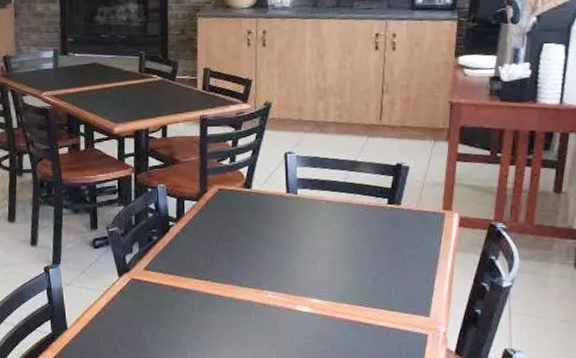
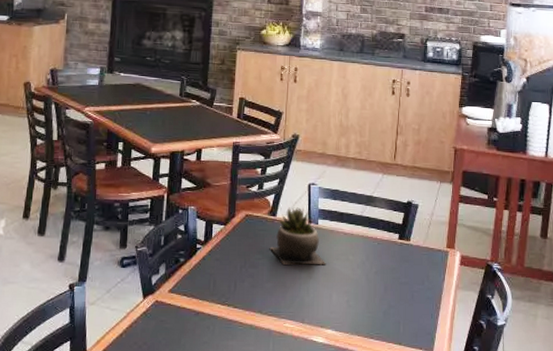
succulent plant: none [246,178,309,237] -> present [269,207,327,265]

